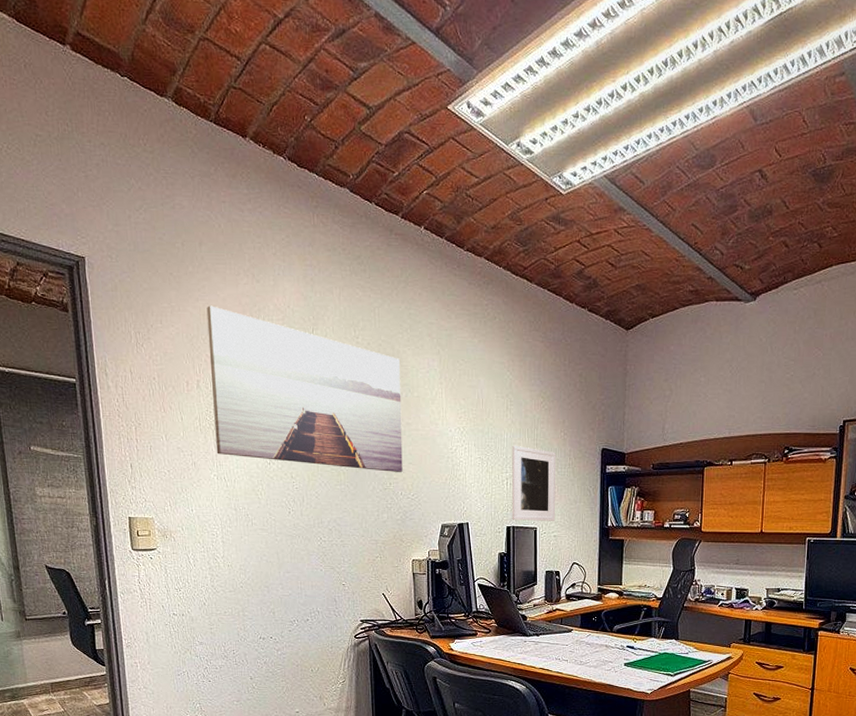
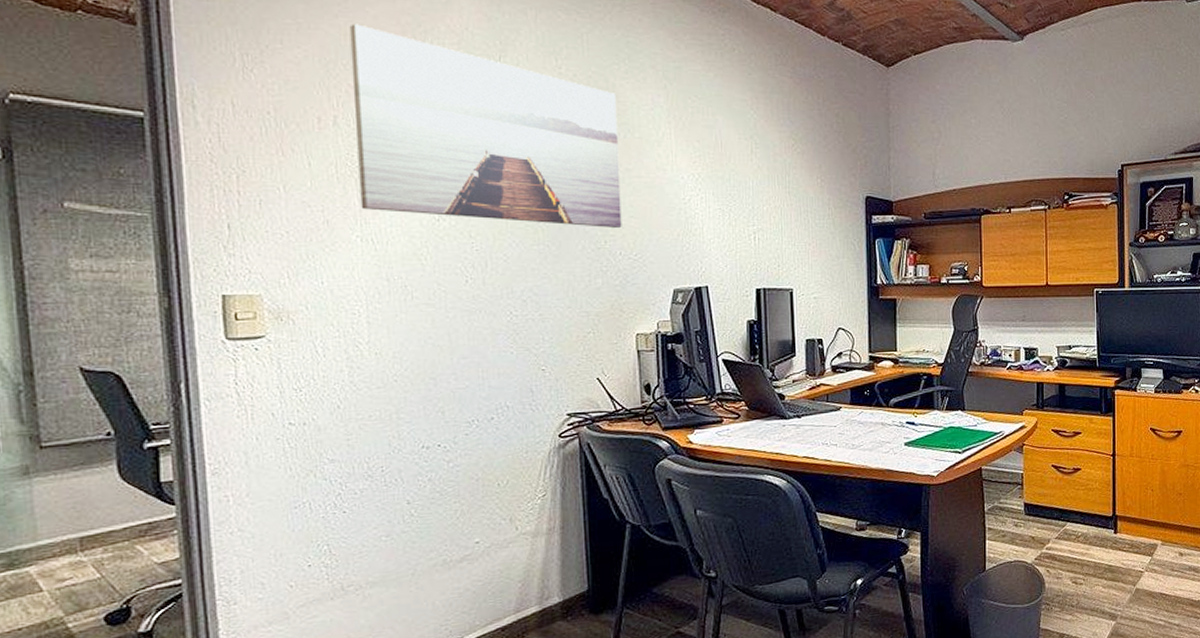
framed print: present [512,445,556,521] -> none [759,193,815,281]

